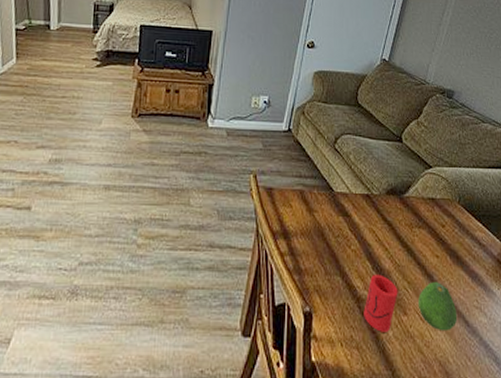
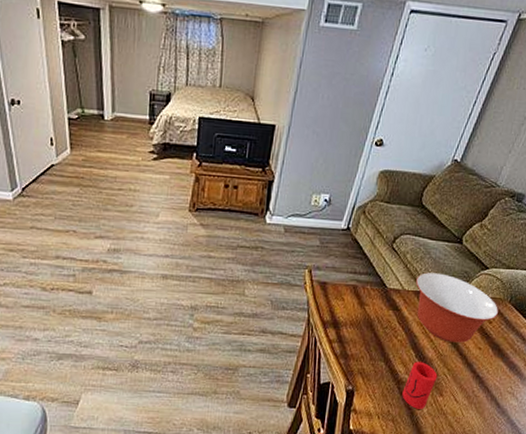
mixing bowl: none [363,174,450,251] -> present [416,272,499,343]
fruit: present [418,282,458,332] -> none [454,370,491,411]

